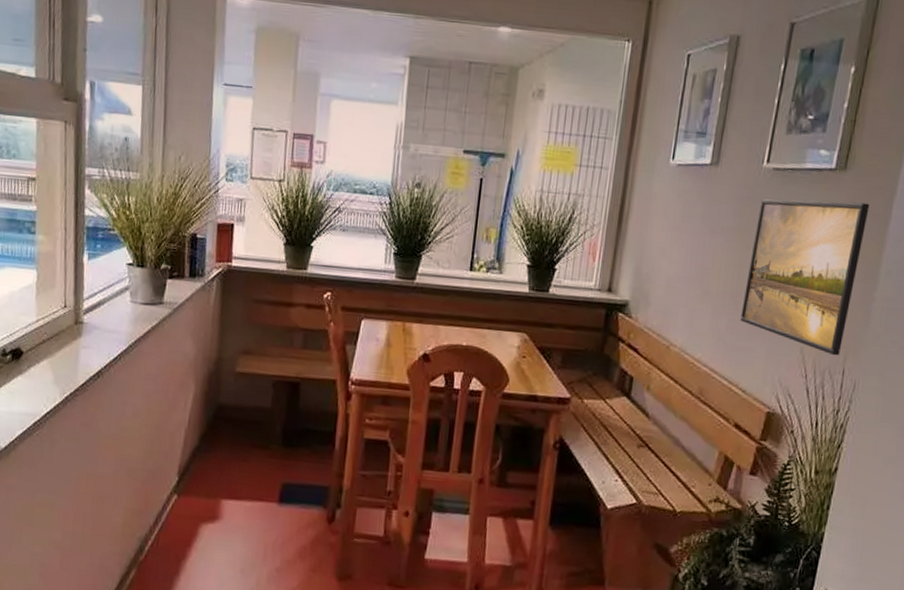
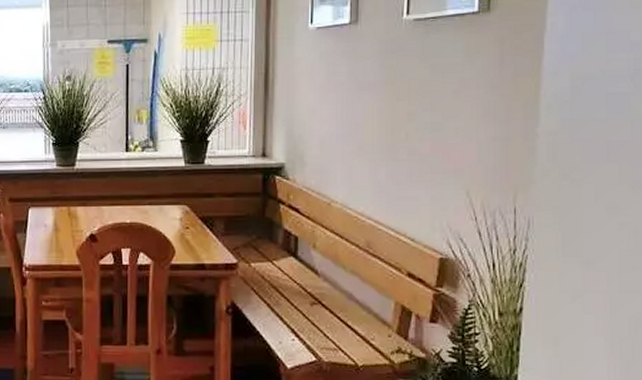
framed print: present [740,199,870,356] -> none [399,41,520,195]

